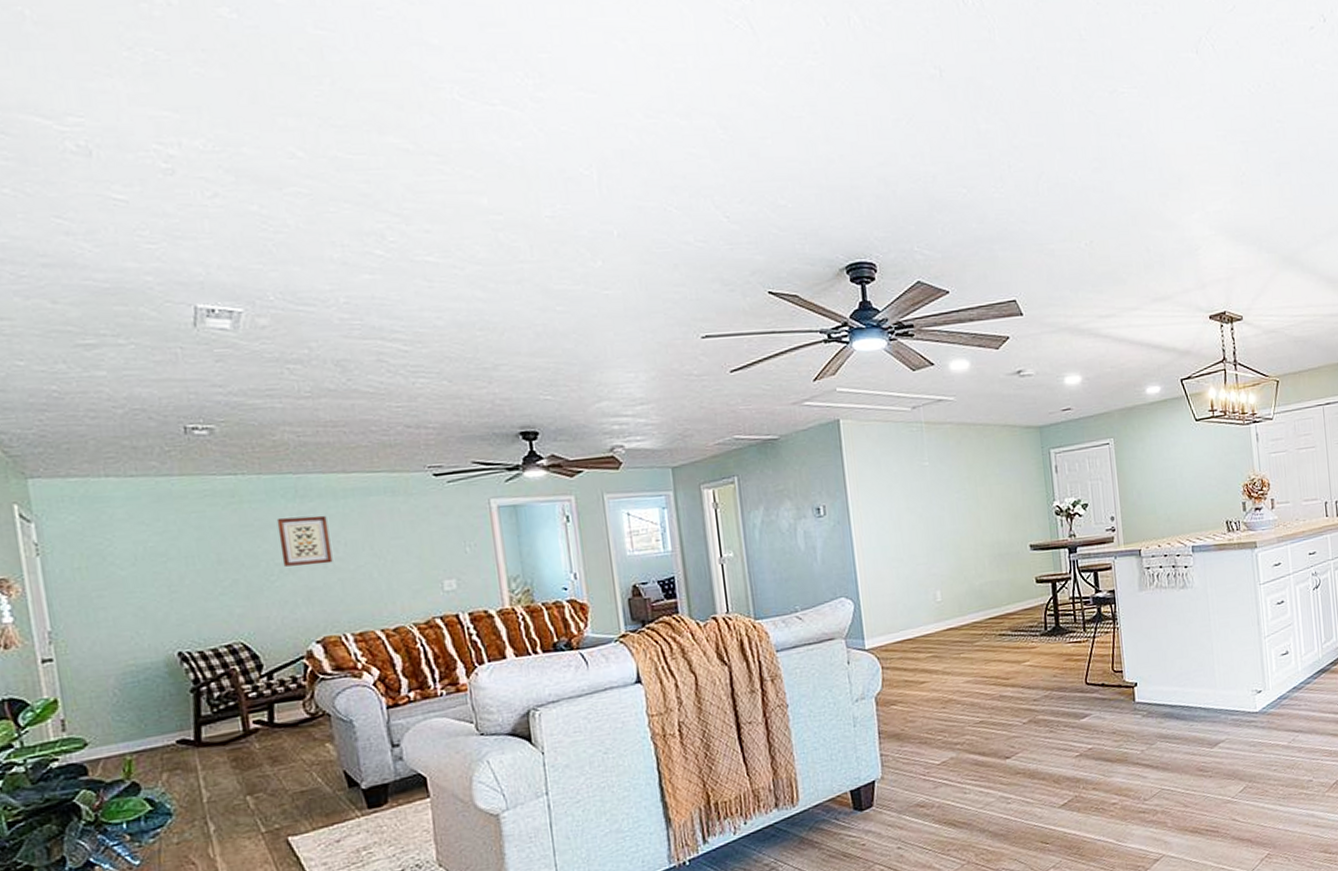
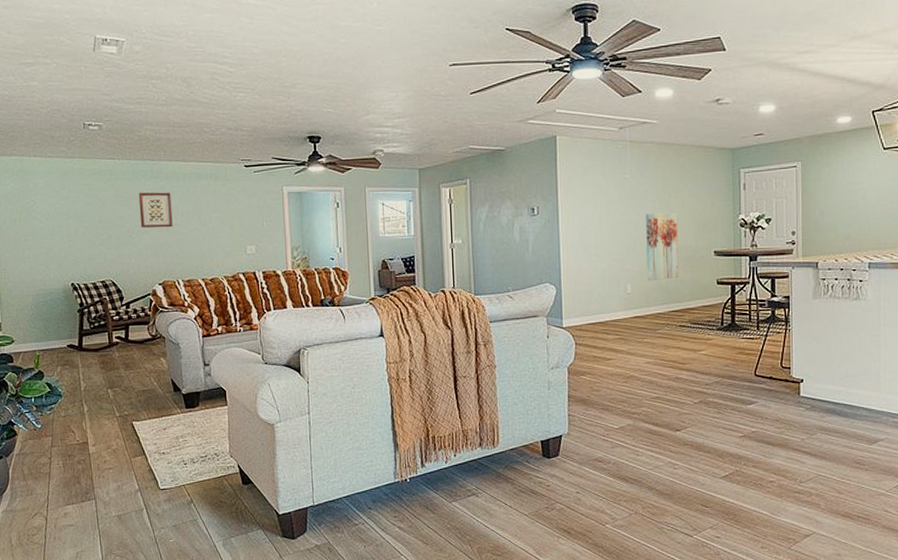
wall art: none [951,503,994,586] -> present [646,212,679,282]

